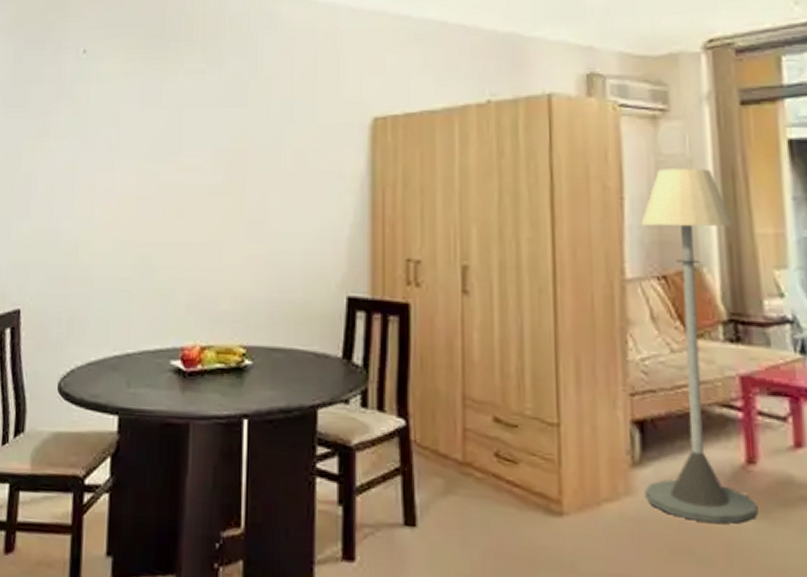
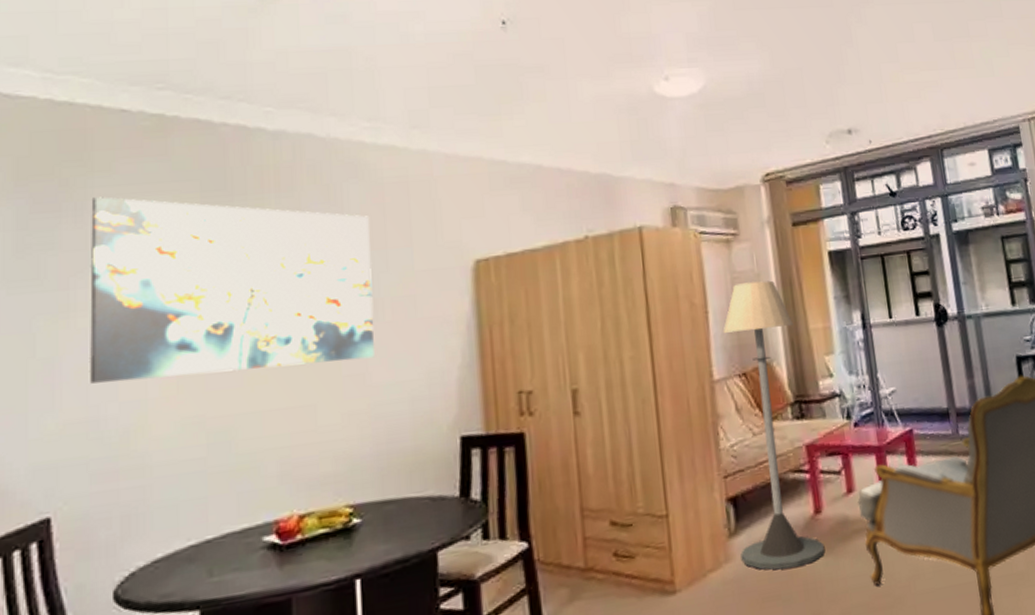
wall art: none [54,38,280,206] -> present [89,197,374,384]

